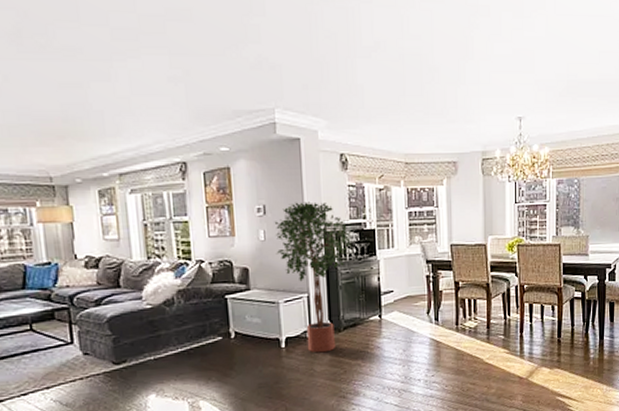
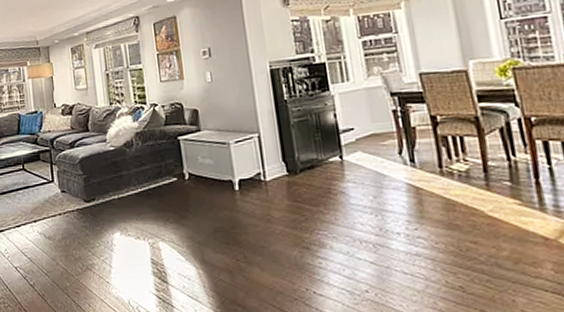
potted tree: present [274,201,351,353] -> none [219,40,300,197]

